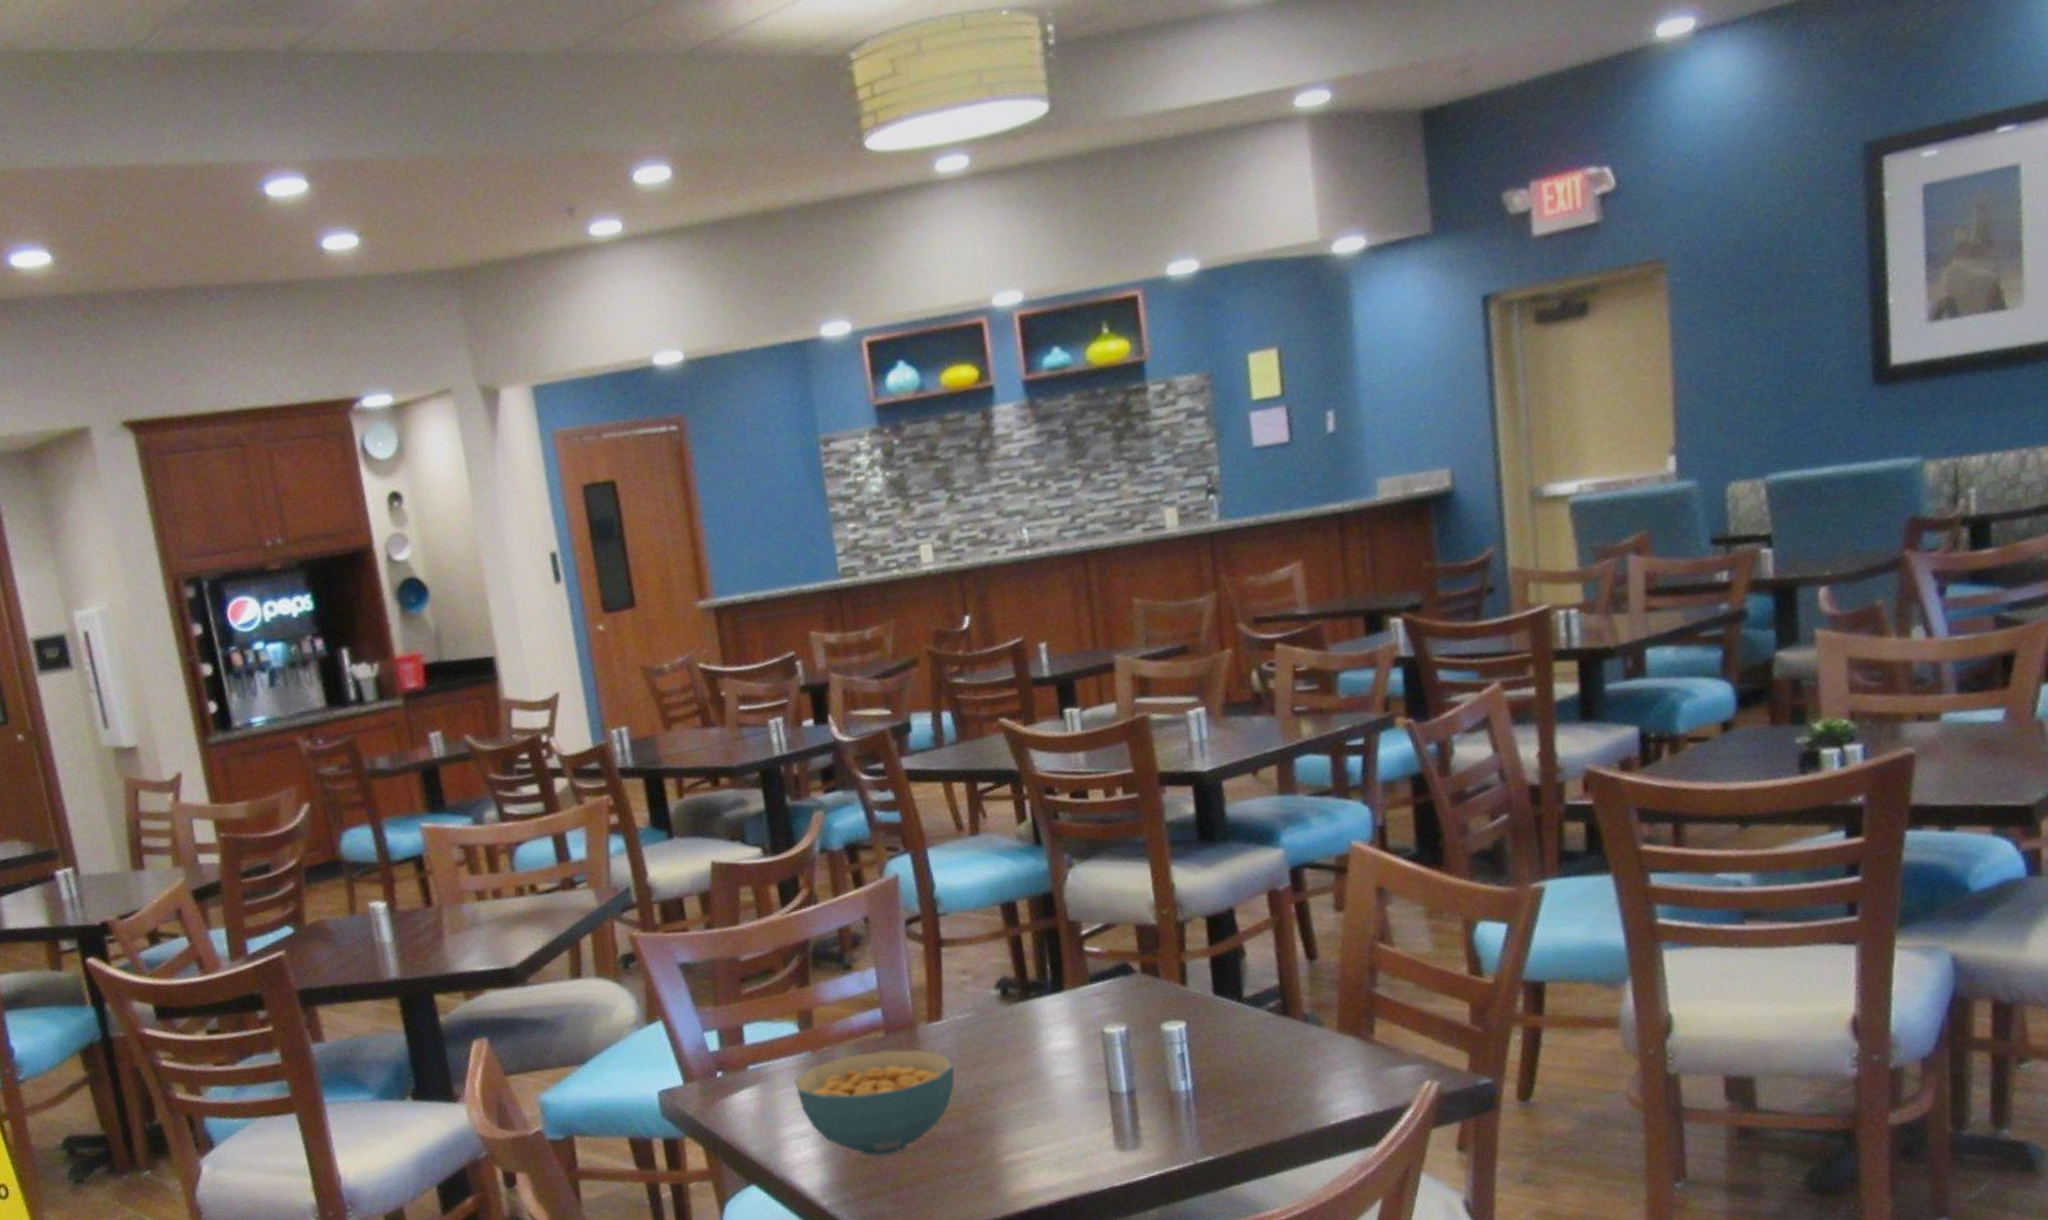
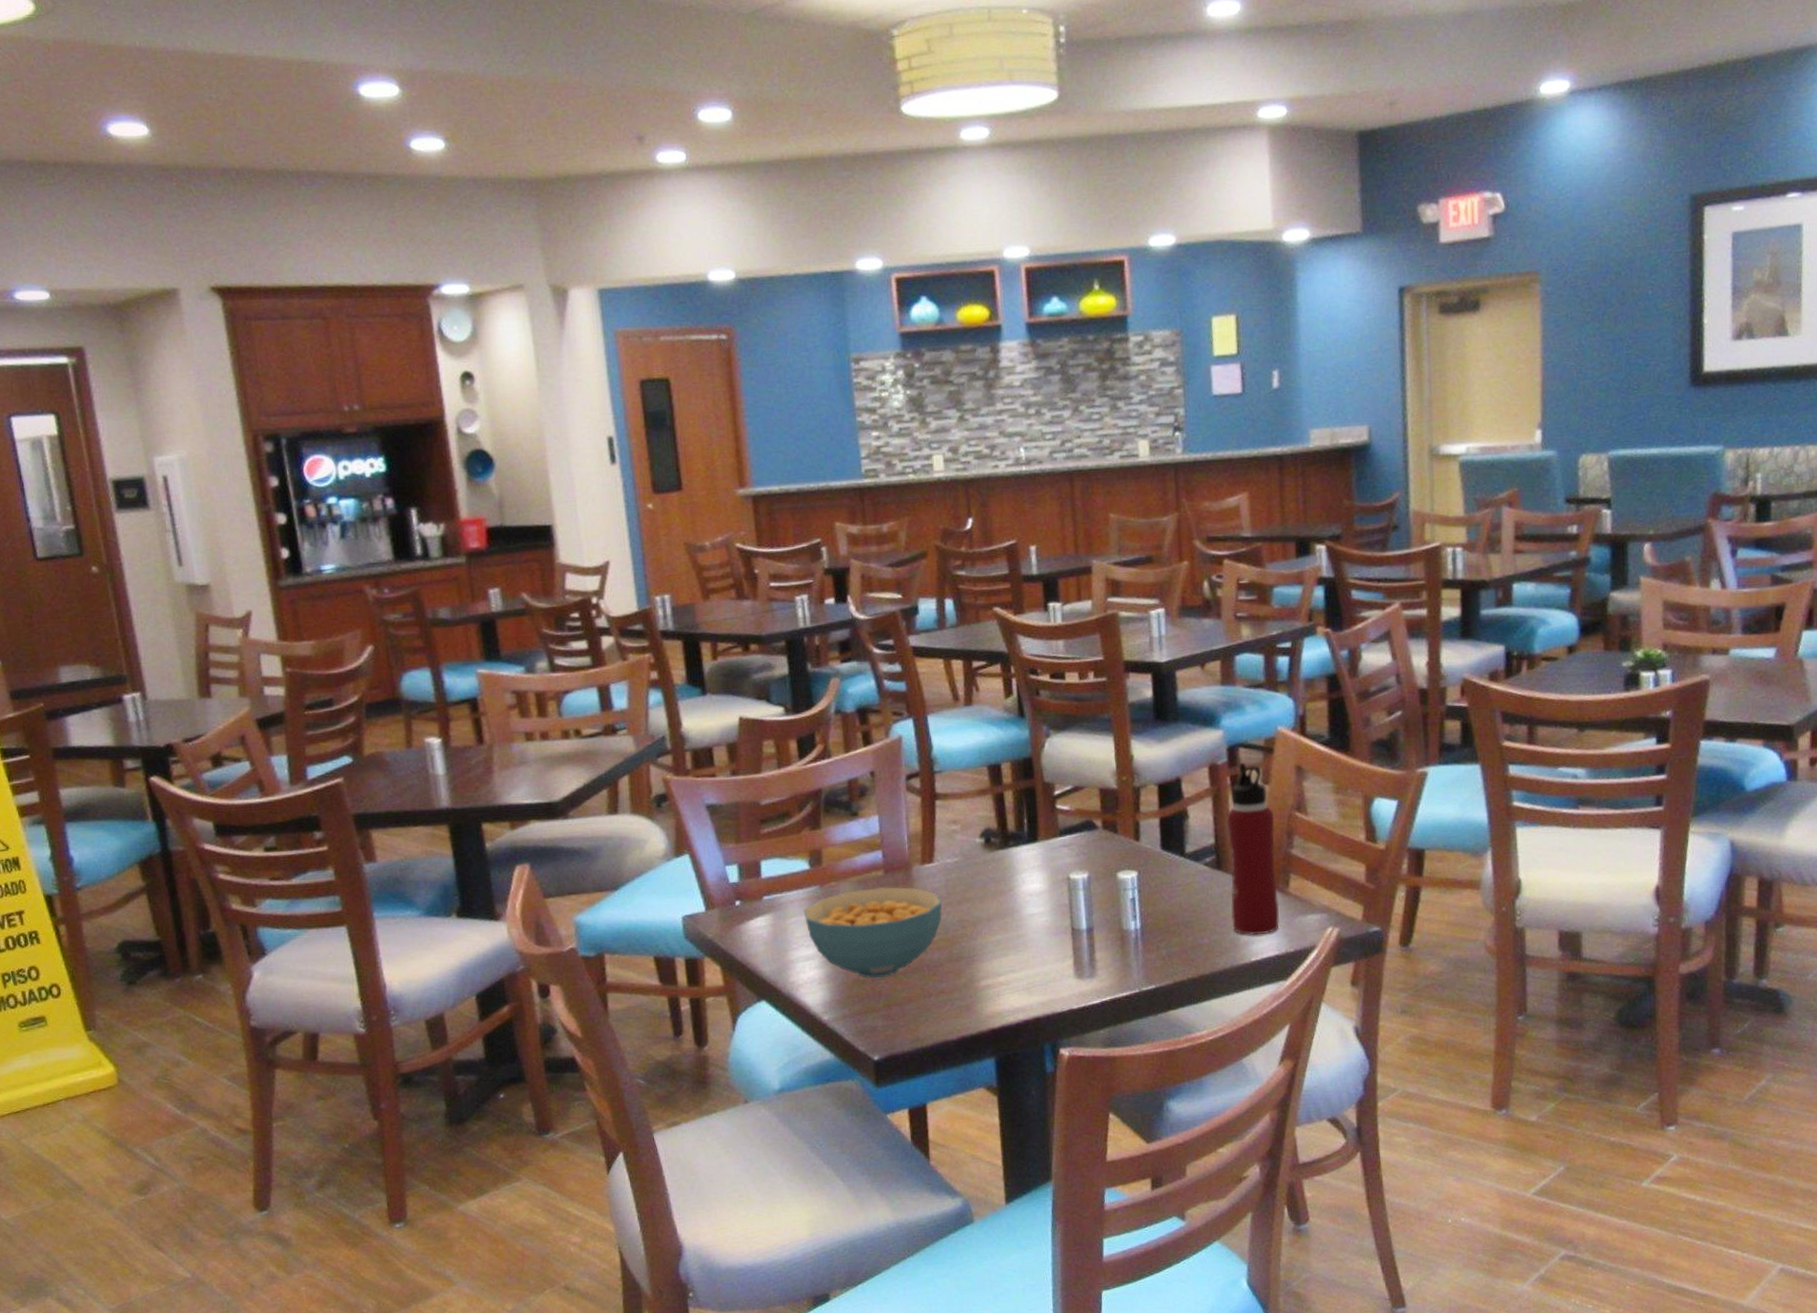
water bottle: none [1293,885,1364,1094] -> present [1227,762,1279,936]

